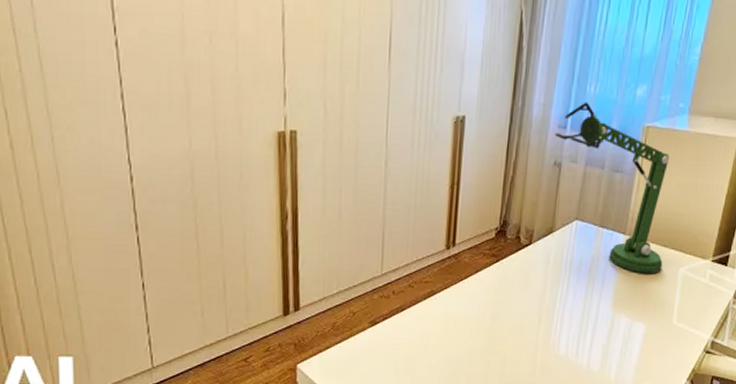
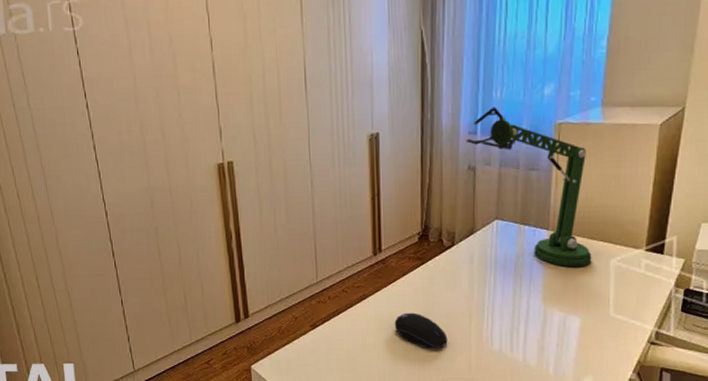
computer mouse: none [461,312,515,352] -> present [394,312,448,349]

